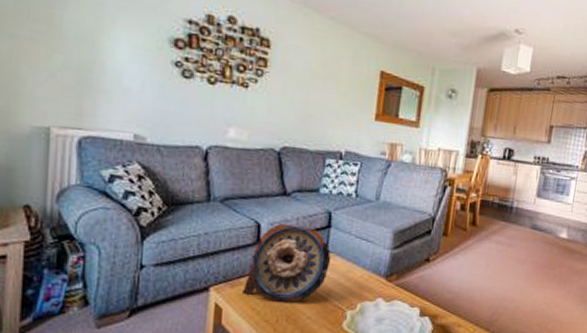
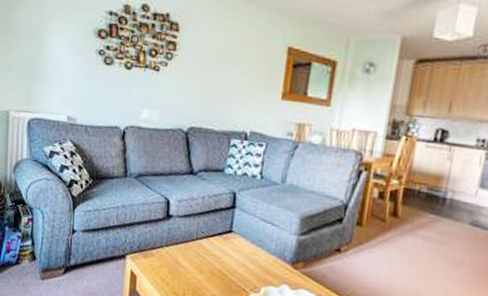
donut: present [242,224,331,304] -> none [154,201,236,279]

